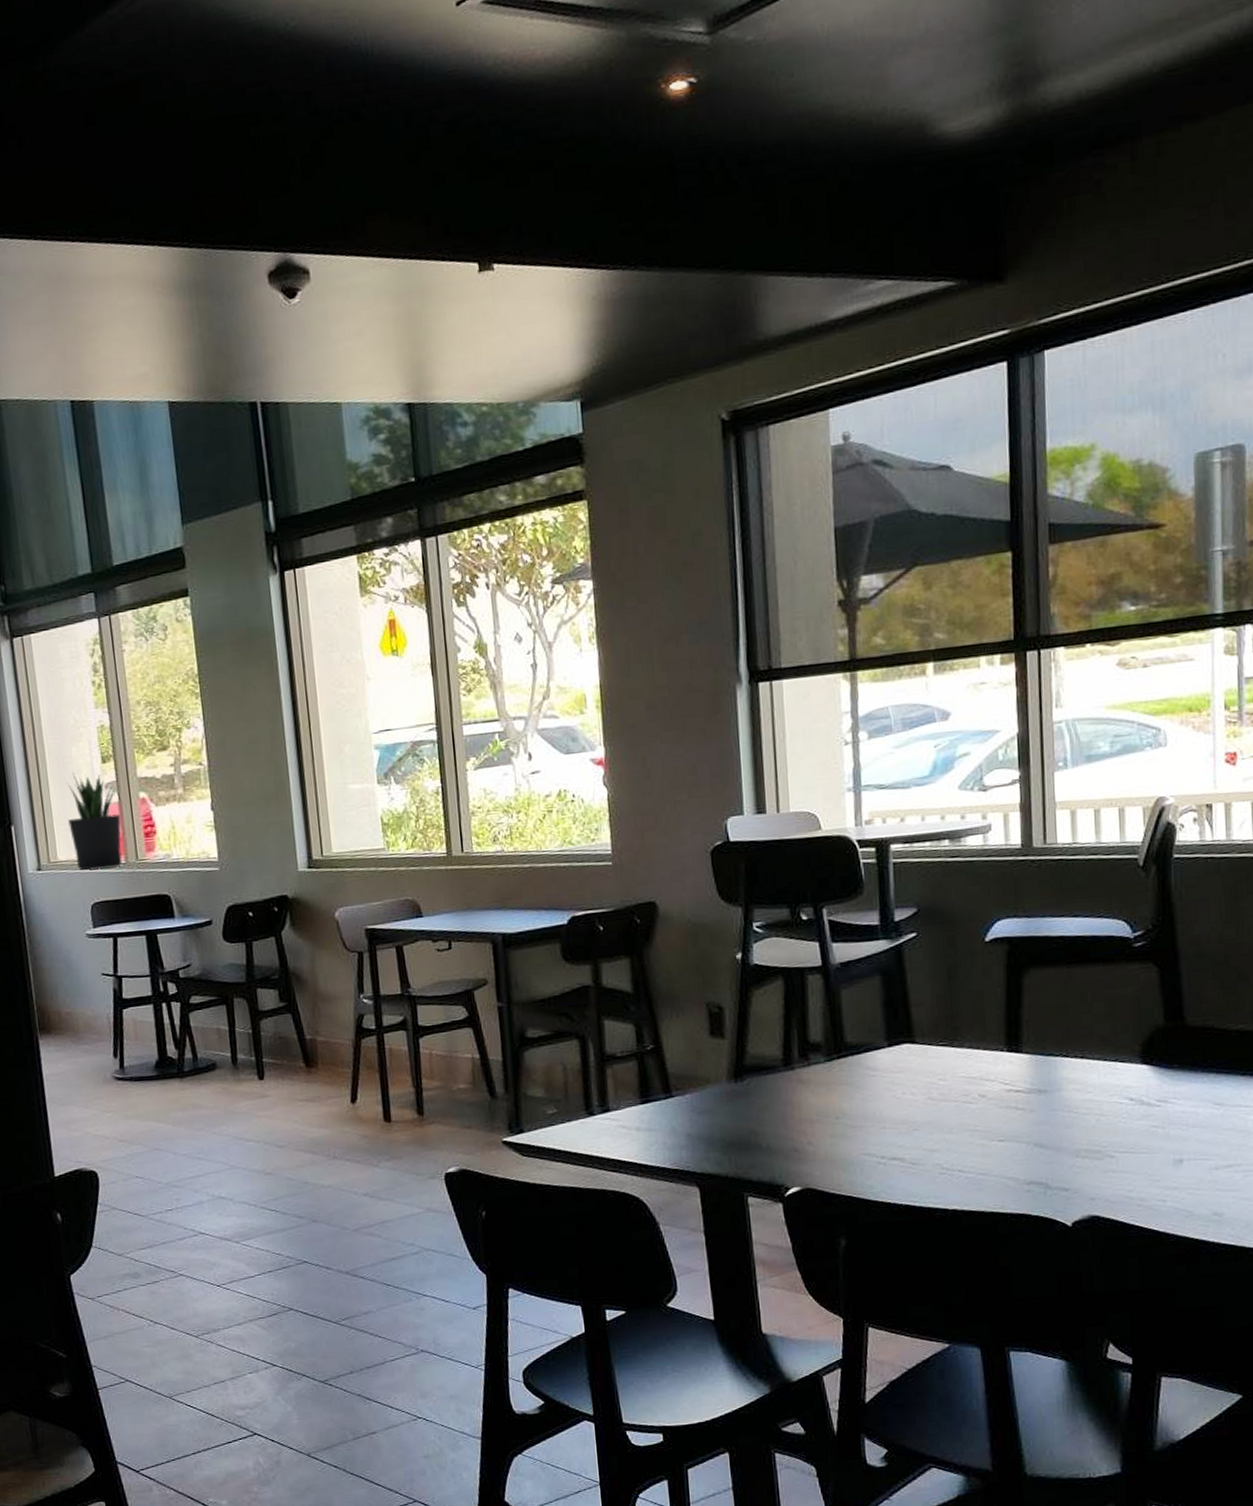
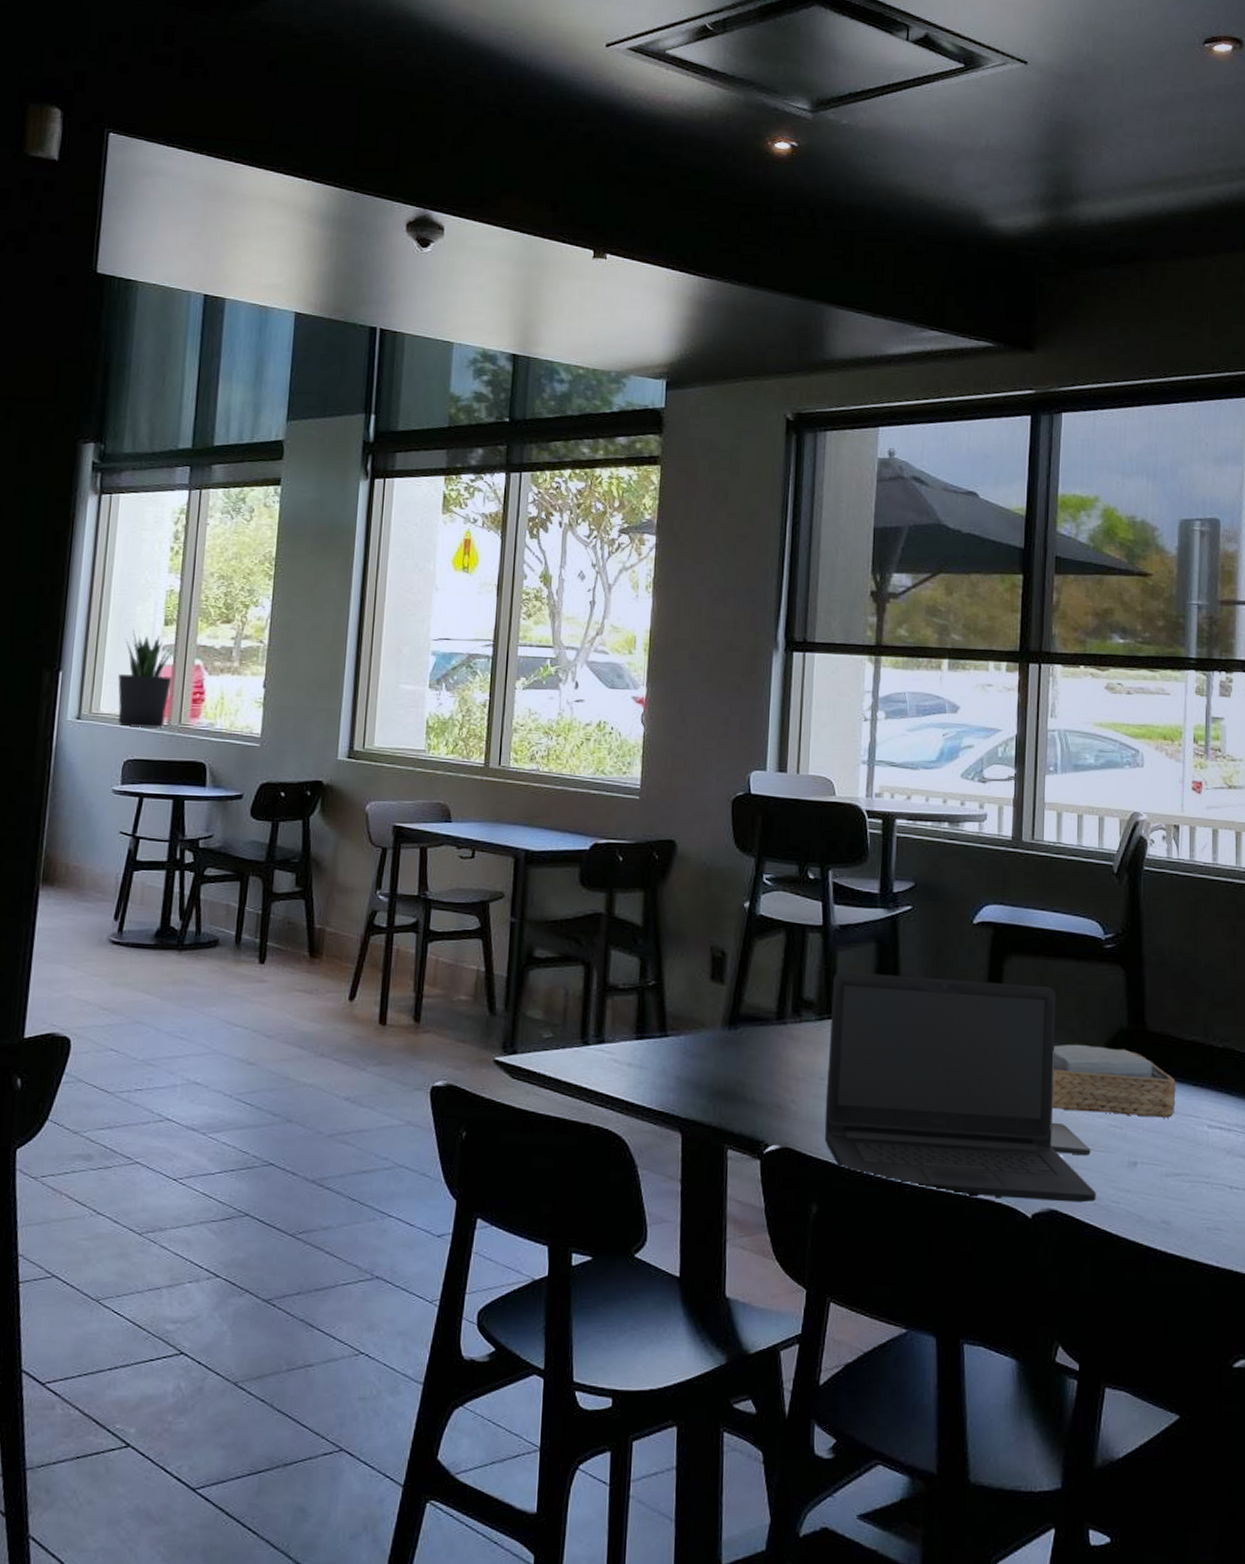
laptop: none [838,995,1141,1213] -> present [824,971,1097,1203]
napkin holder: none [1083,1047,1223,1118] -> present [1051,1044,1176,1118]
smartphone: none [1086,1130,1132,1161] -> present [1051,1122,1091,1156]

